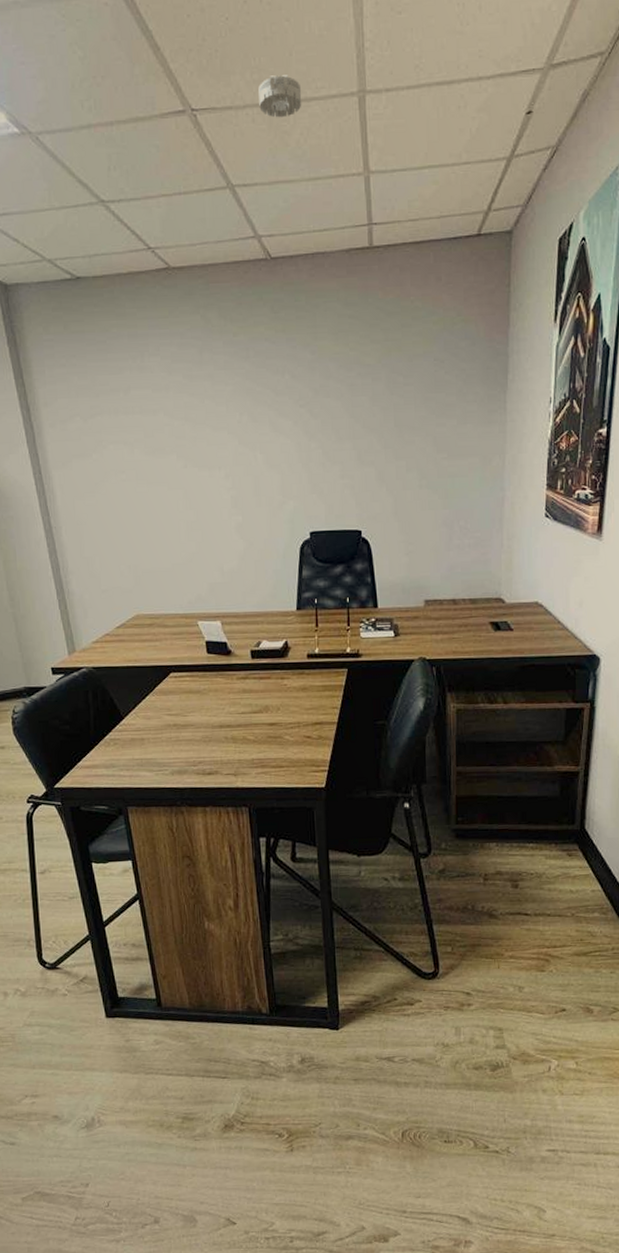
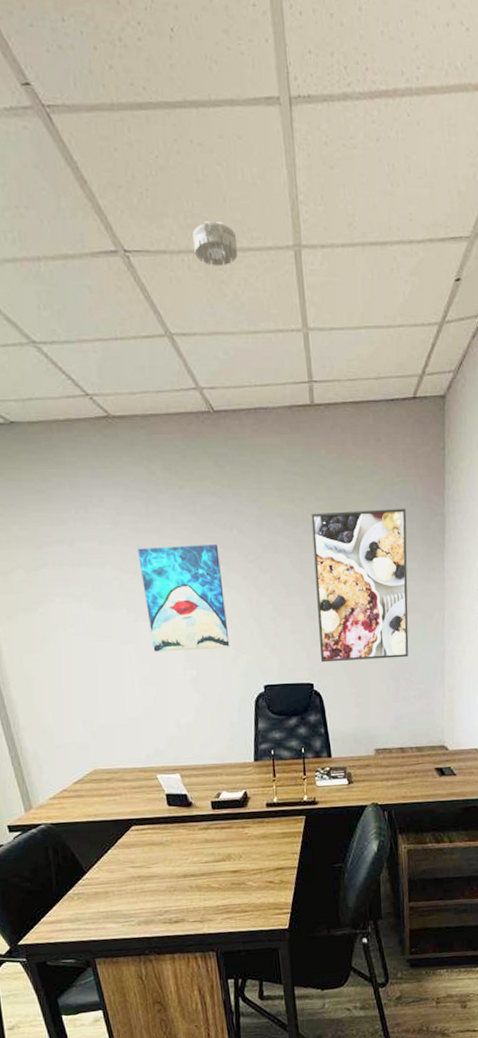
wall art: none [190,389,277,498] -> present [137,543,230,652]
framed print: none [365,348,467,509] -> present [311,508,409,663]

